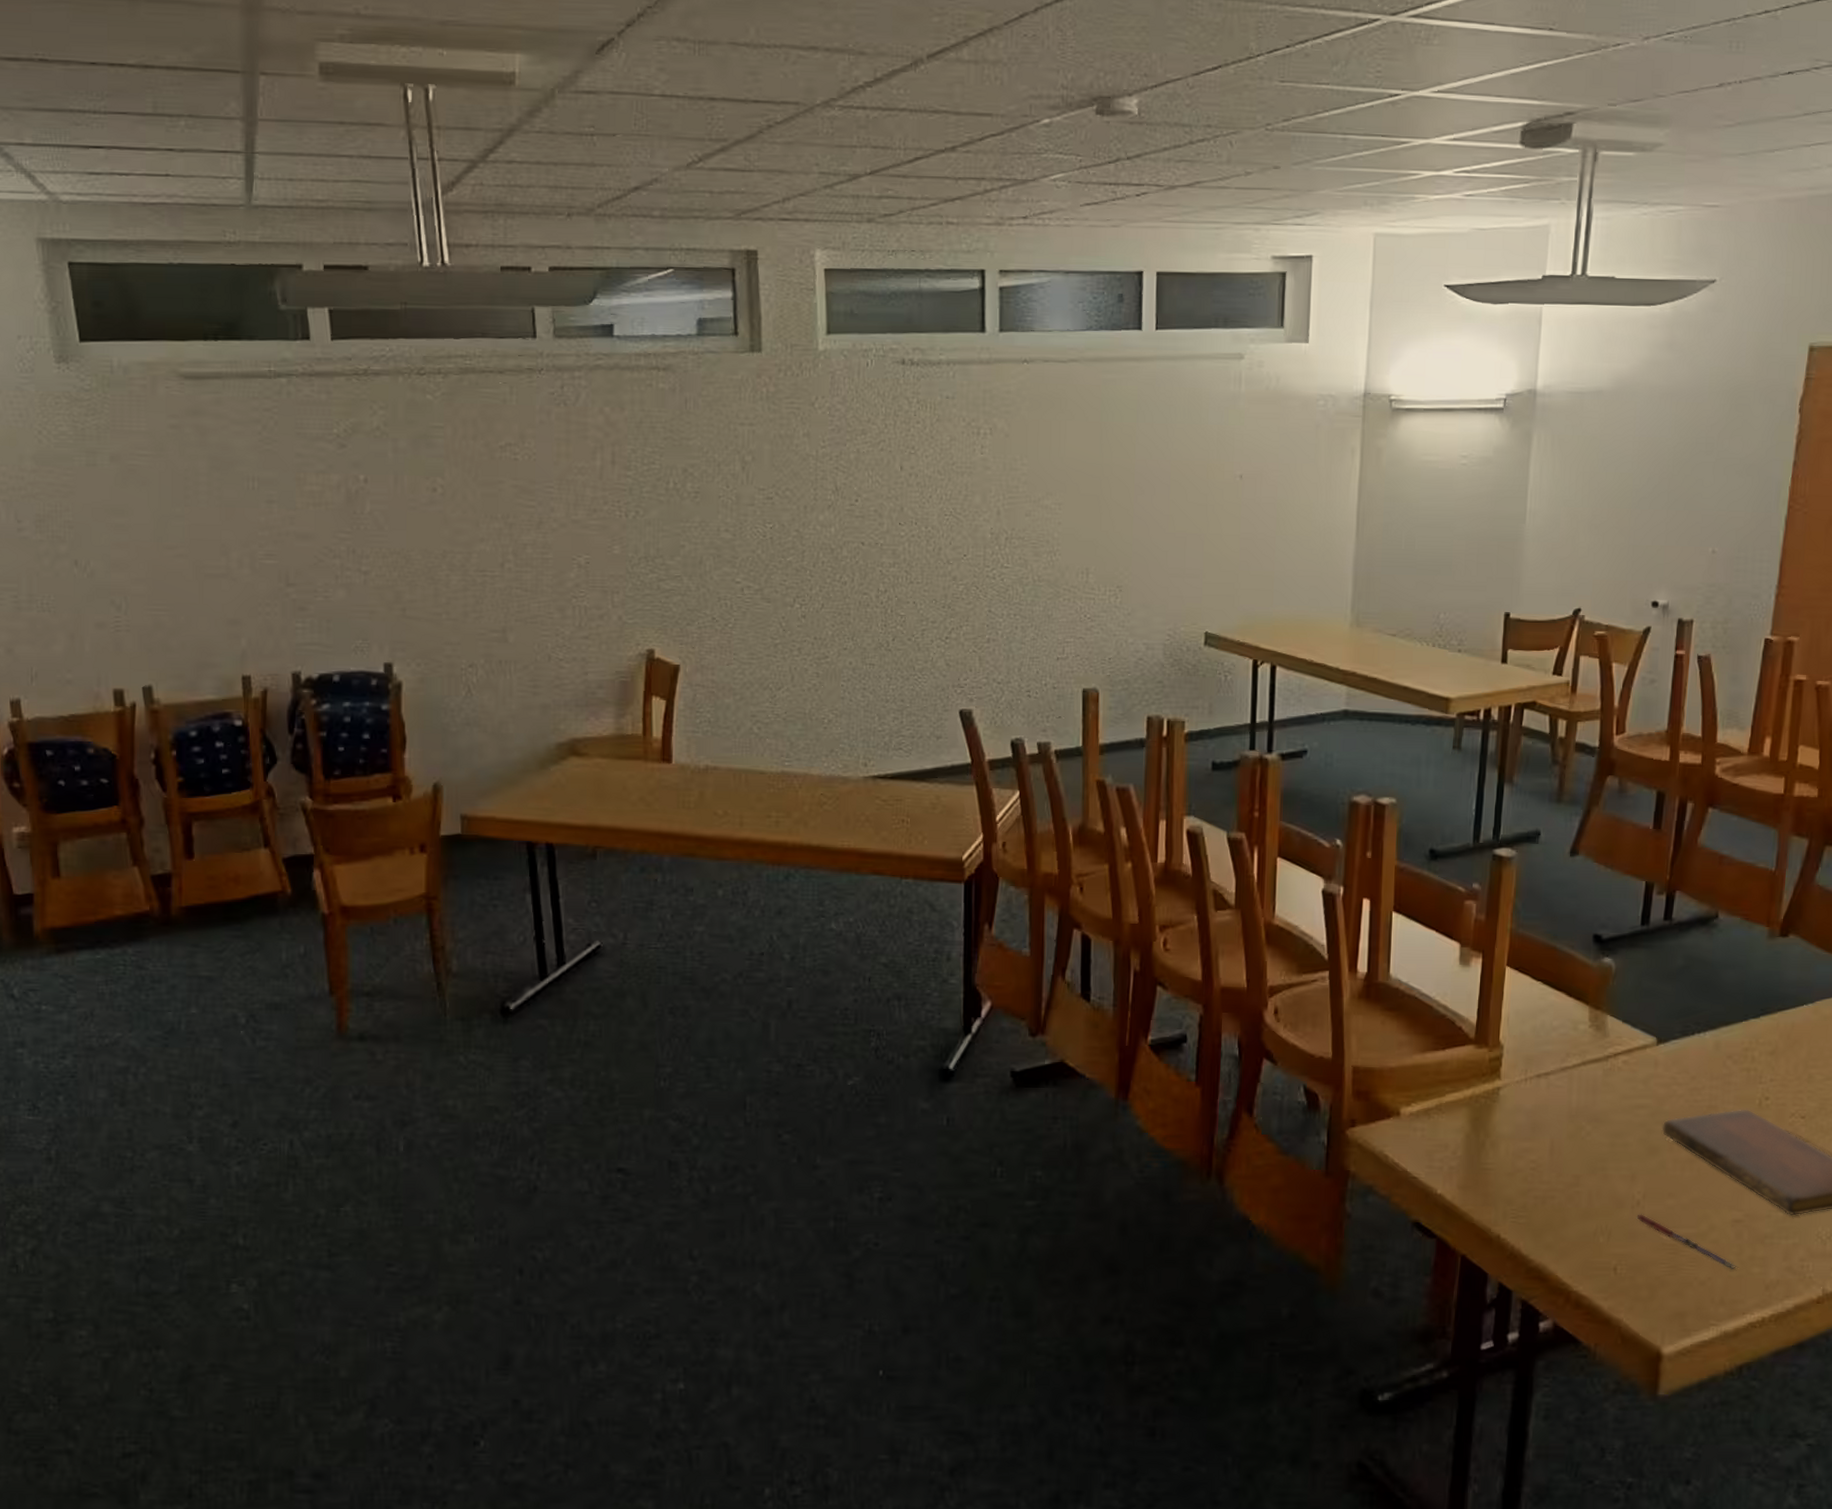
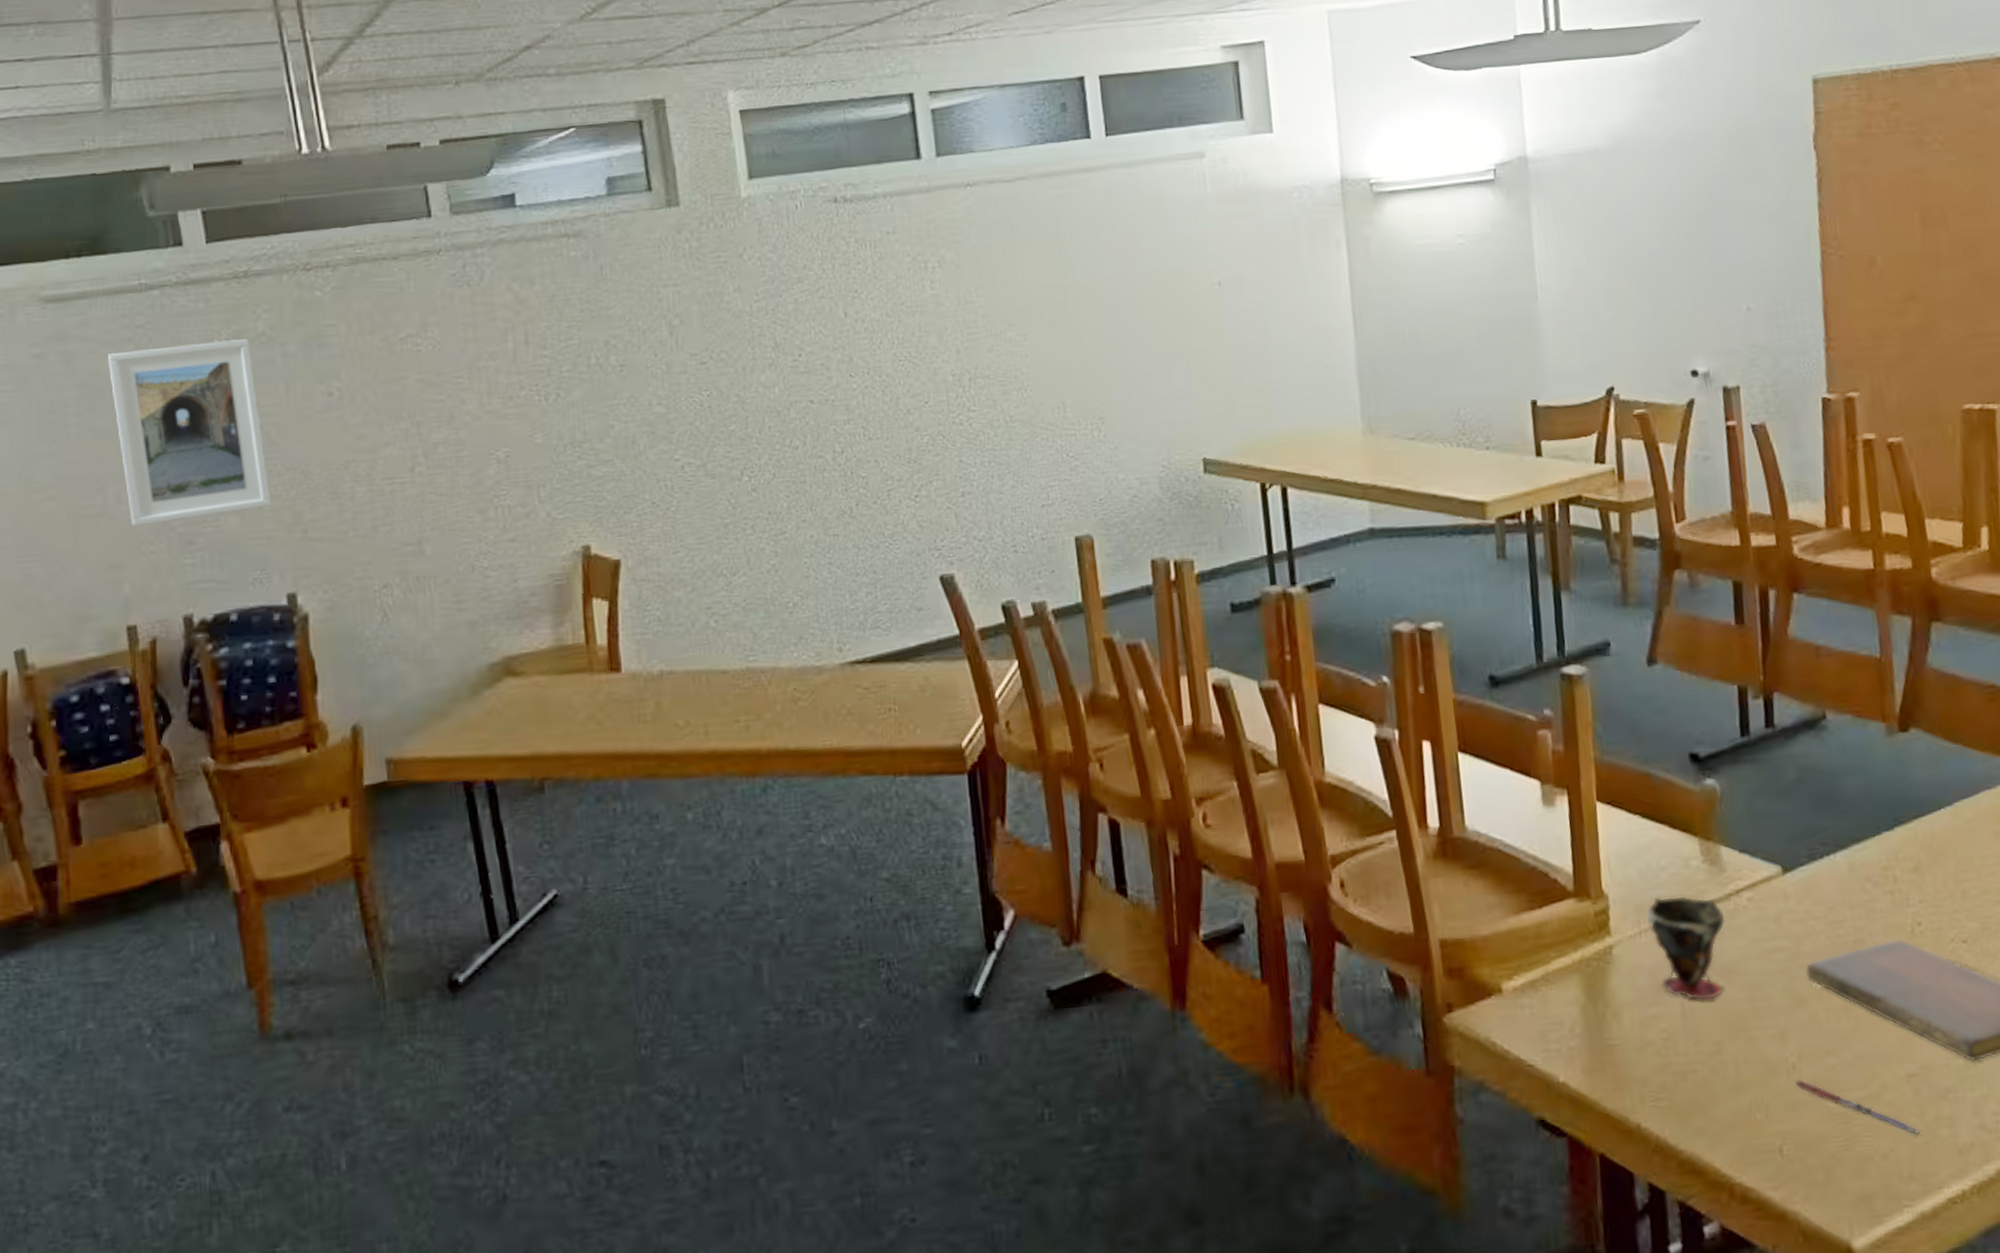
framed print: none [238,430,375,589] -> present [108,338,271,526]
cup: none [1533,1052,1601,1141] -> present [1646,895,1726,1001]

